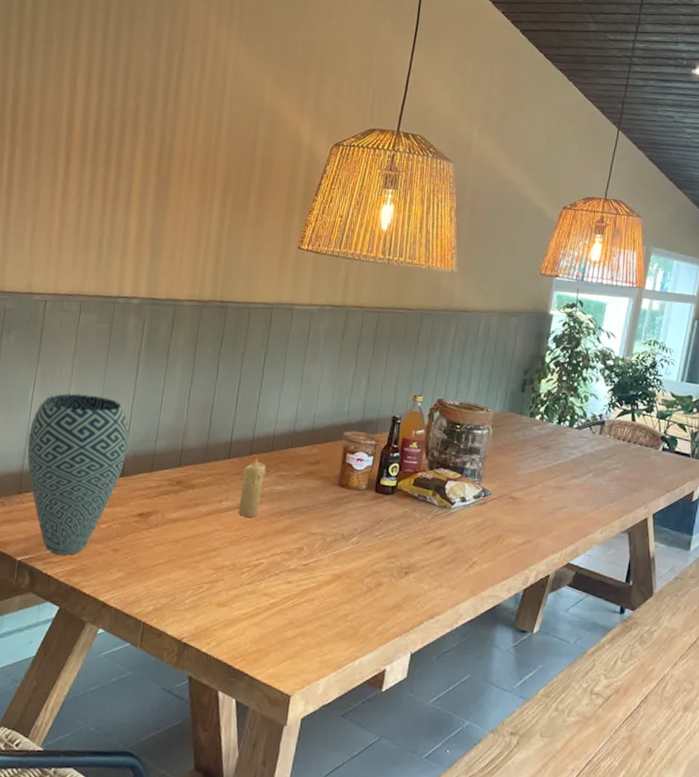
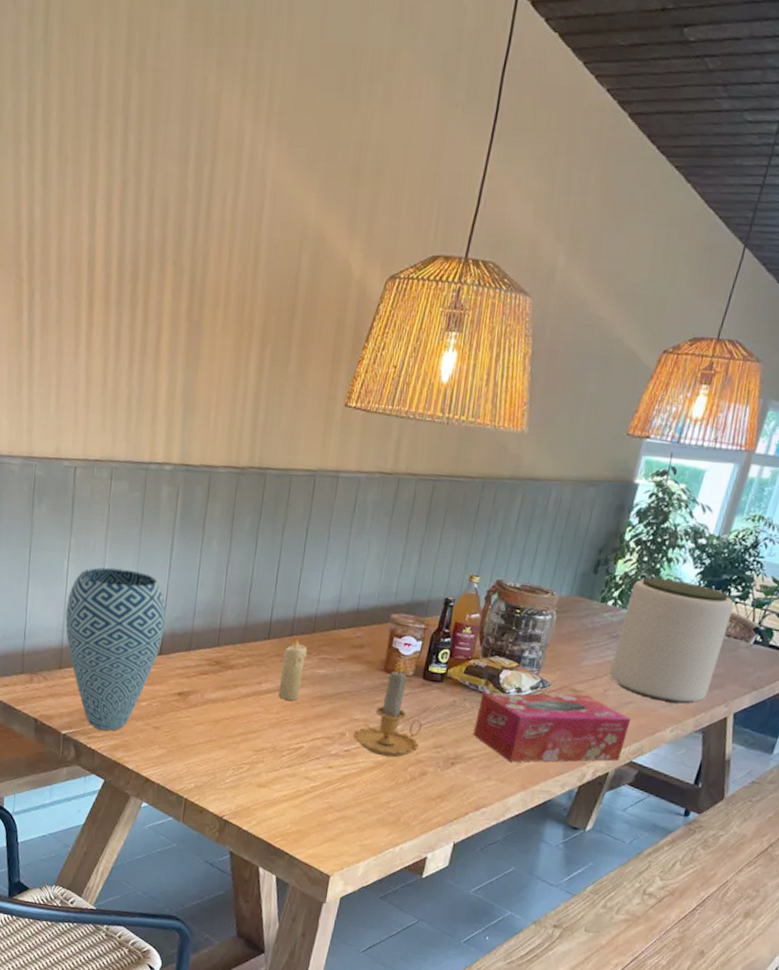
candle: none [310,482,376,570] -> present [352,668,422,758]
tissue box: none [424,502,565,569] -> present [473,692,631,762]
plant pot: none [542,394,642,507] -> present [609,577,734,704]

